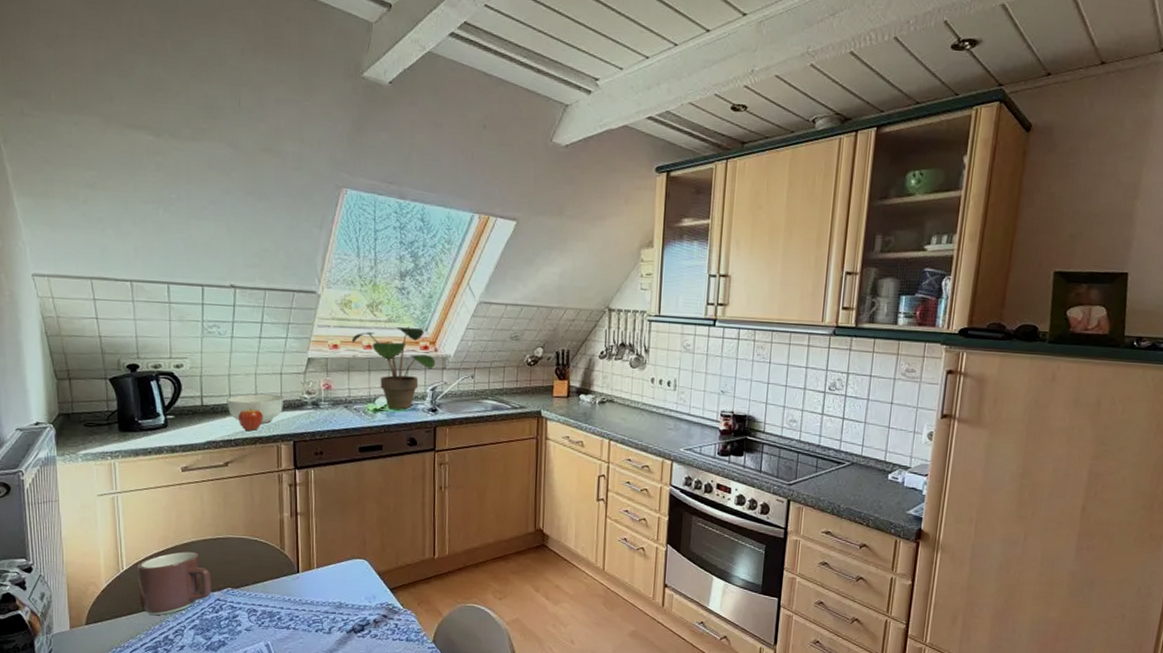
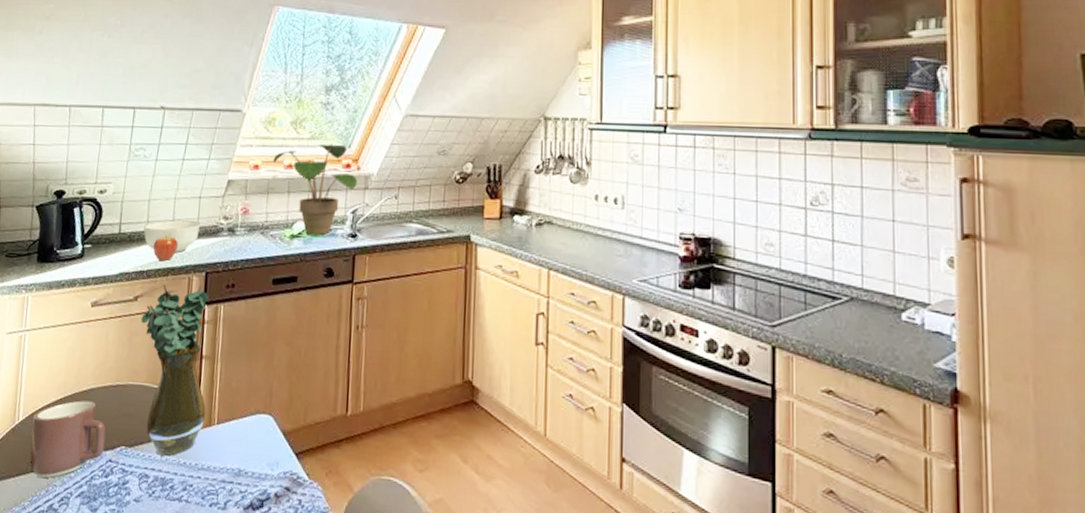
vase: none [234,451,304,594] -> present [141,284,209,456]

